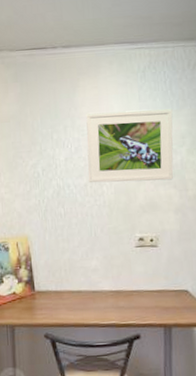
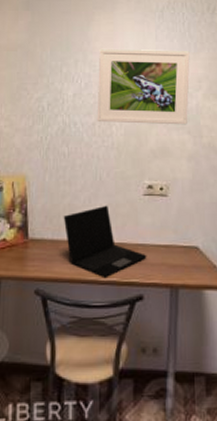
laptop: none [64,257,142,322] -> present [63,205,147,279]

